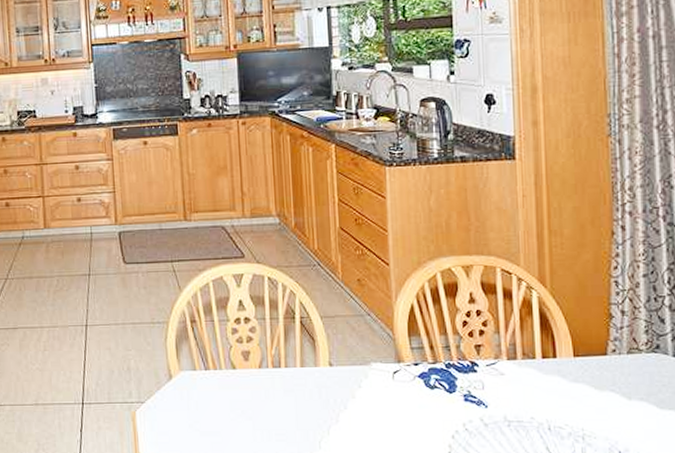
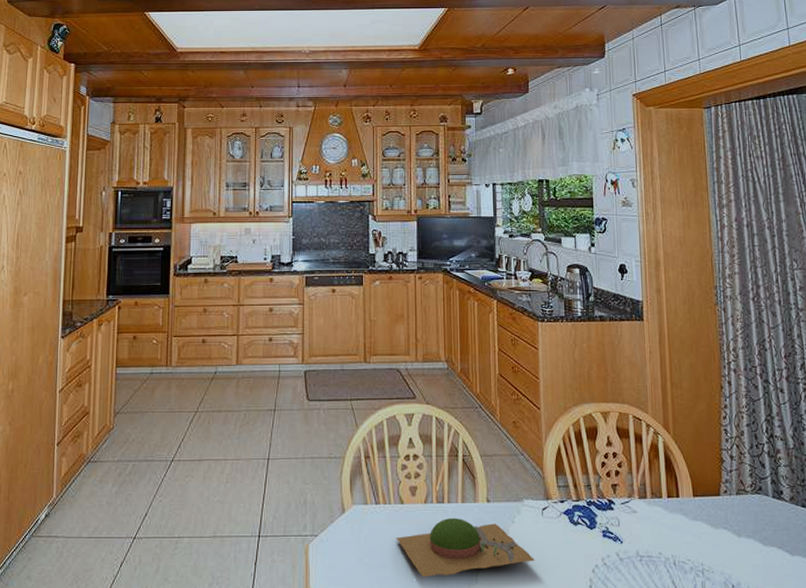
plant: none [229,382,385,444] -> present [395,517,535,578]

